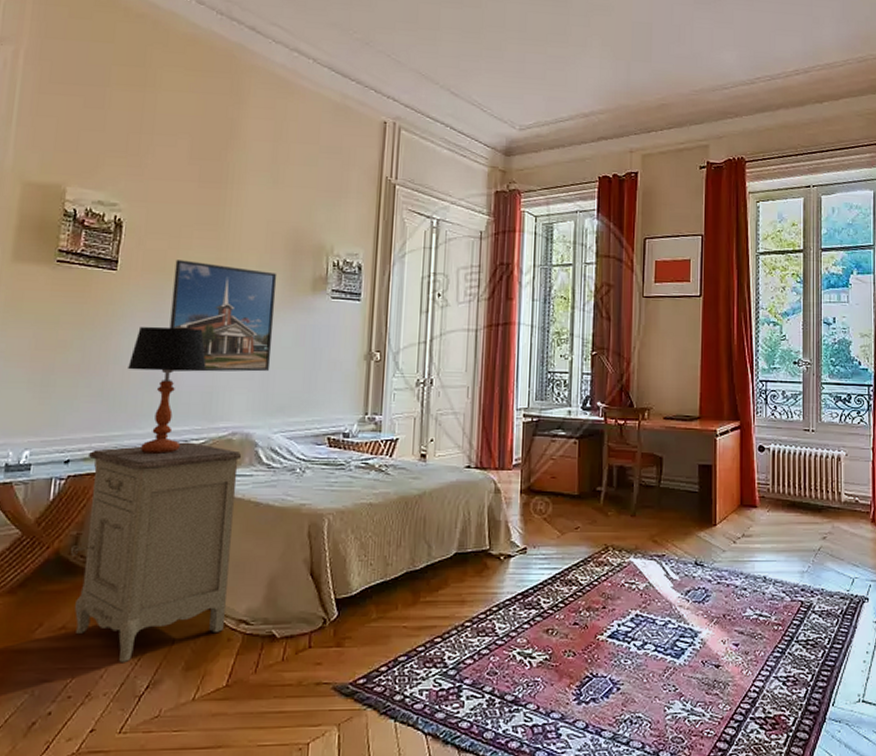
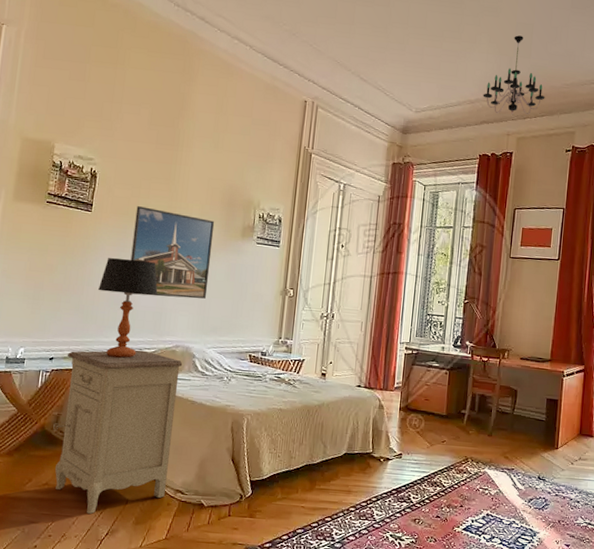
chandelier: none [598,36,671,128] -> present [483,35,545,115]

